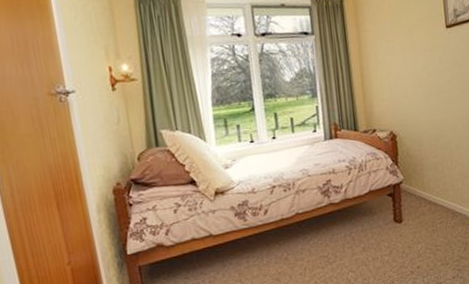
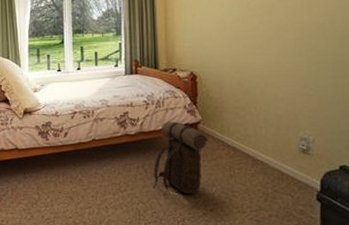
backpack: none [361,184,412,262] -> present [153,121,209,197]

